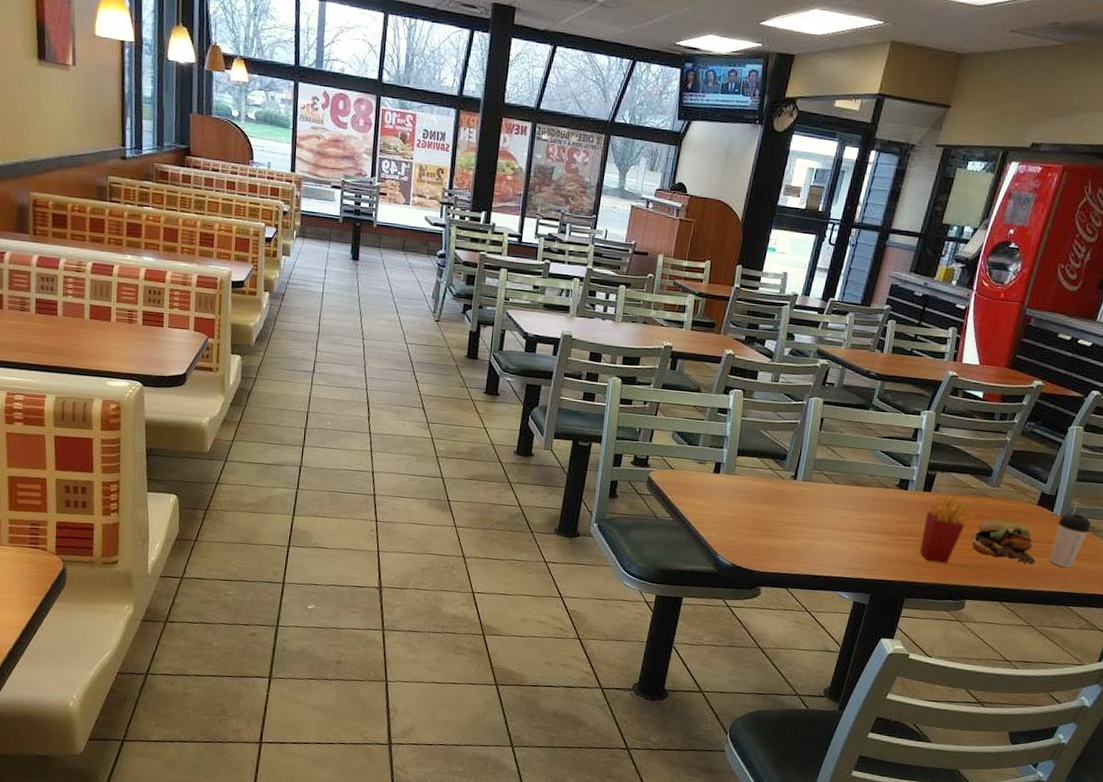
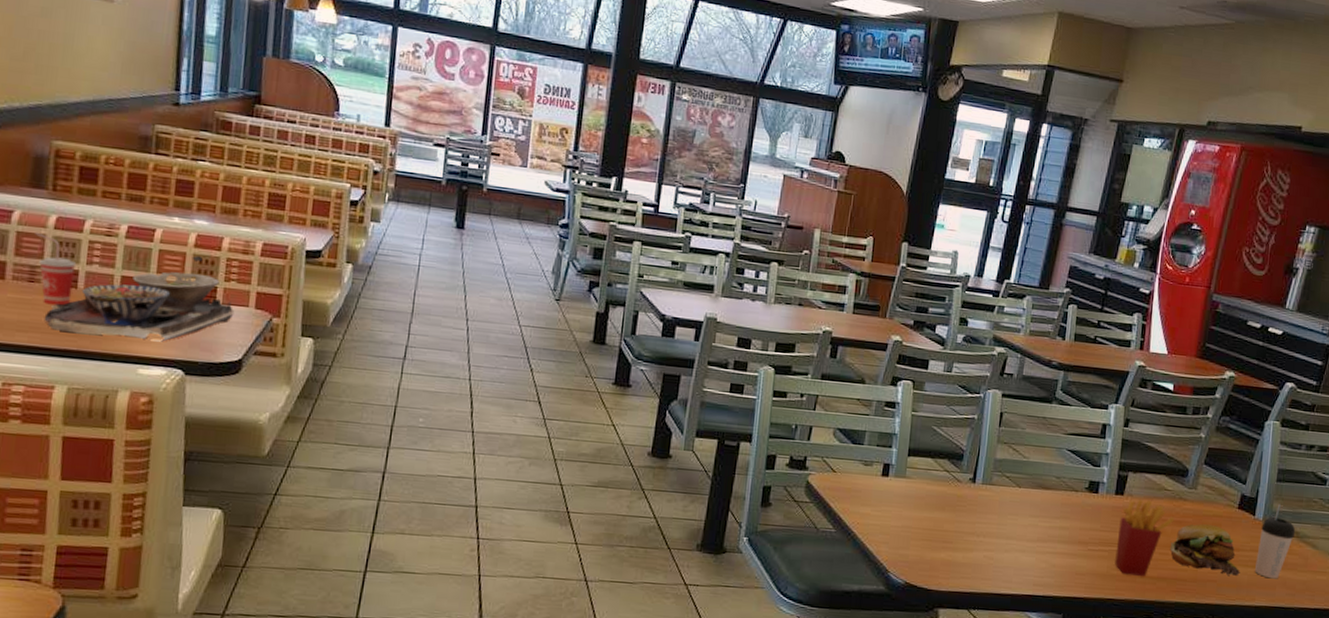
beverage cup: none [22,269,56,330] -> present [35,232,77,306]
food tray: none [34,287,178,359] -> present [44,256,235,342]

